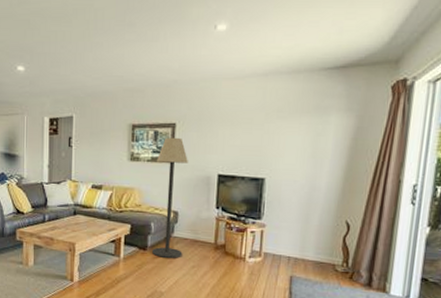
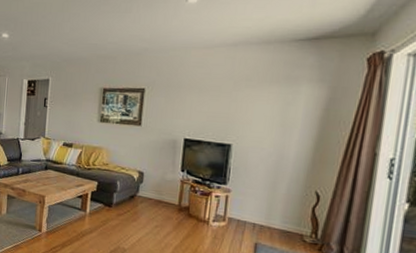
floor lamp: present [152,137,188,258] -> none [117,101,156,217]

